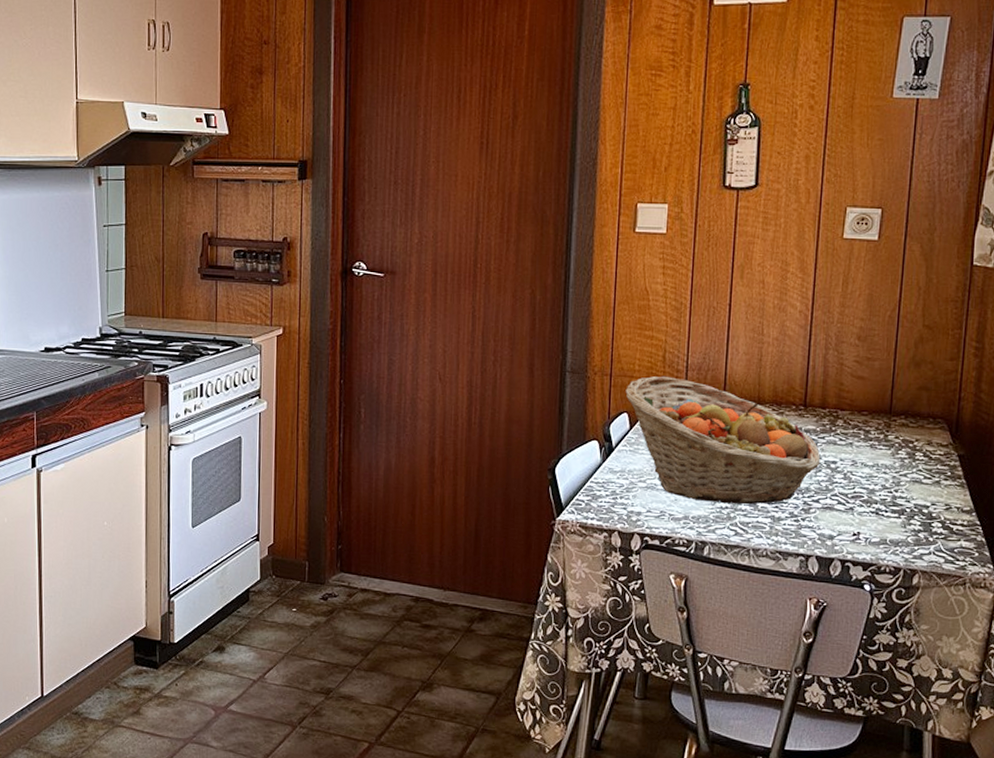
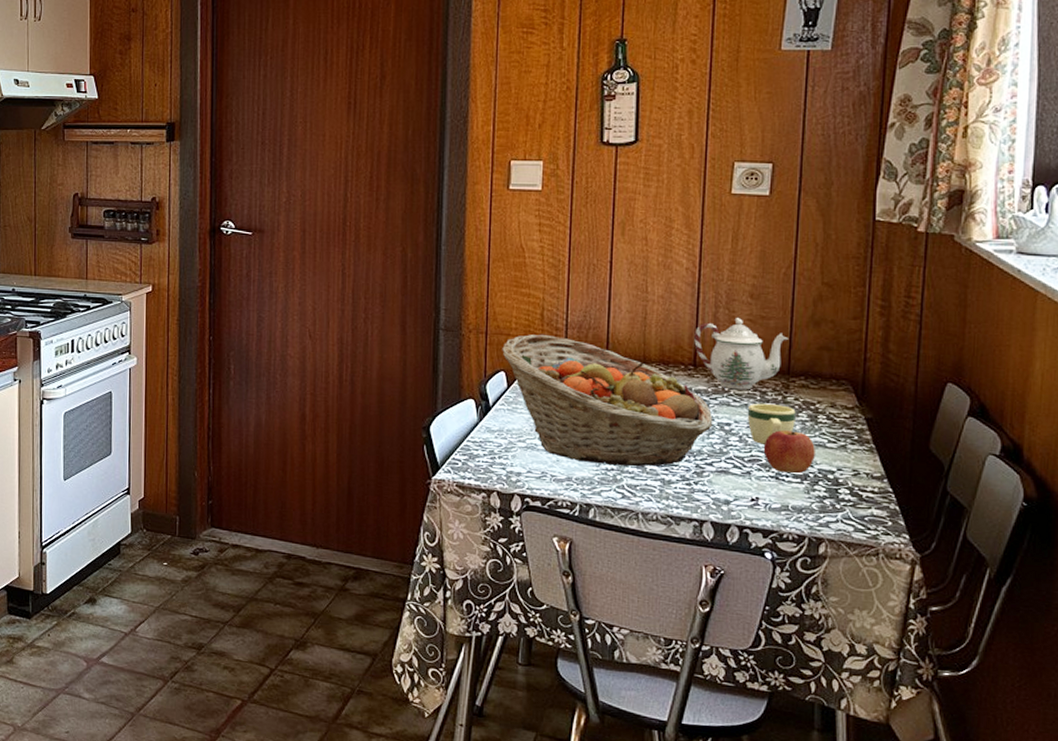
teapot: none [805,359,891,429] -> present [694,318,788,390]
mug: none [851,441,896,481] -> present [747,403,796,444]
apple: none [865,468,912,509] -> present [763,430,815,474]

